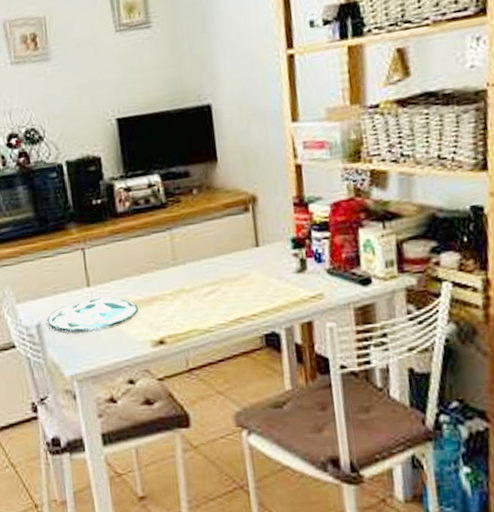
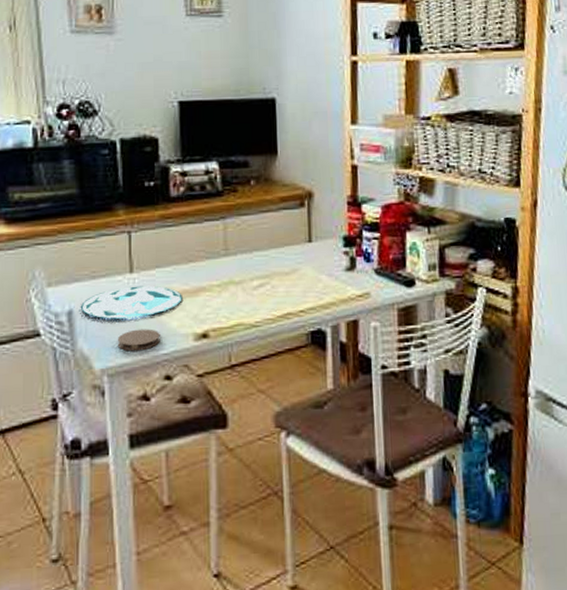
coaster: none [82,337,121,359] -> present [117,329,160,351]

